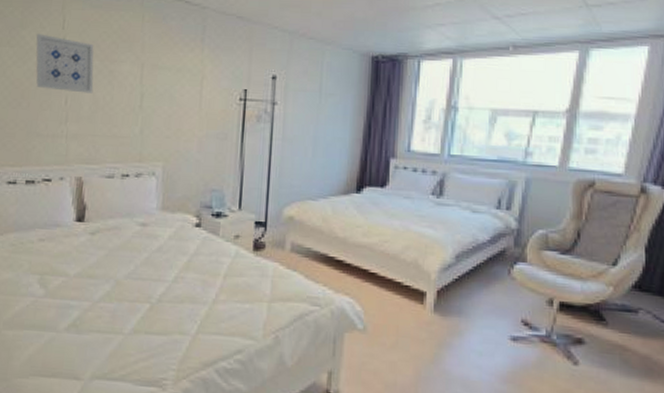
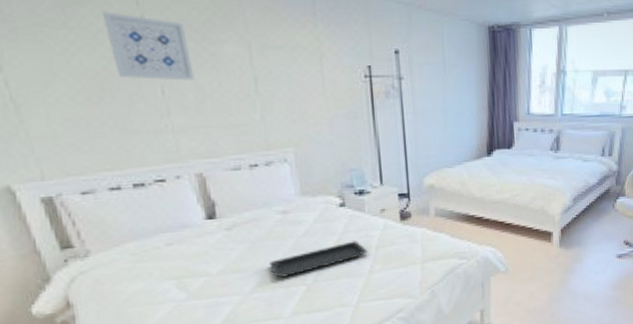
serving tray: none [120,264,215,291] -> present [269,241,368,278]

